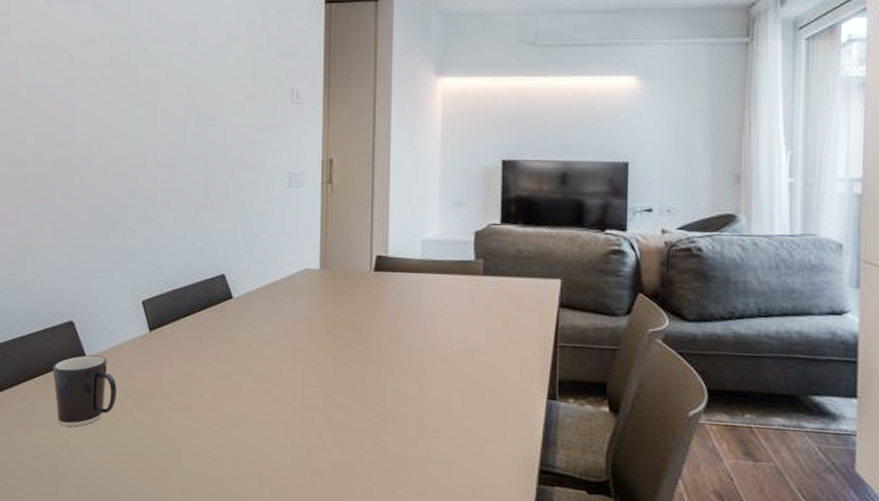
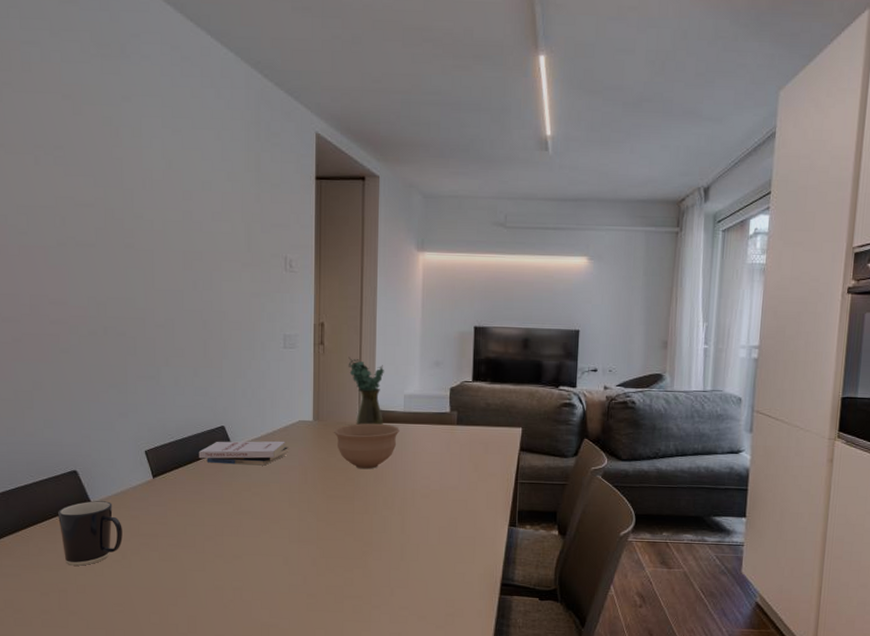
books: none [197,291,295,320] -> present [198,440,290,466]
bowl: none [342,272,417,326] -> present [333,423,400,470]
vase: none [359,196,399,275] -> present [348,356,384,425]

